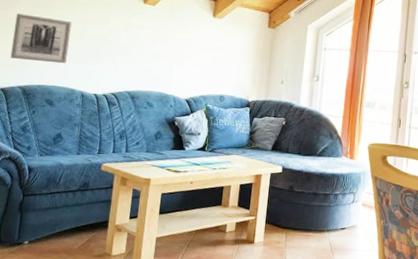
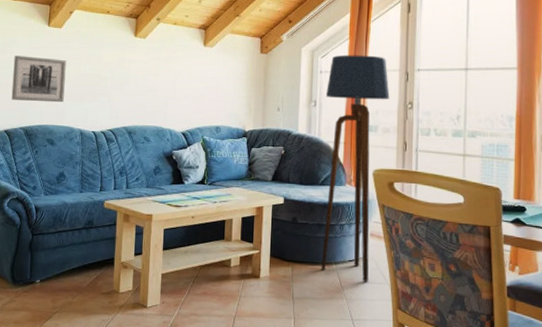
floor lamp: none [313,34,388,249] -> present [320,55,390,282]

